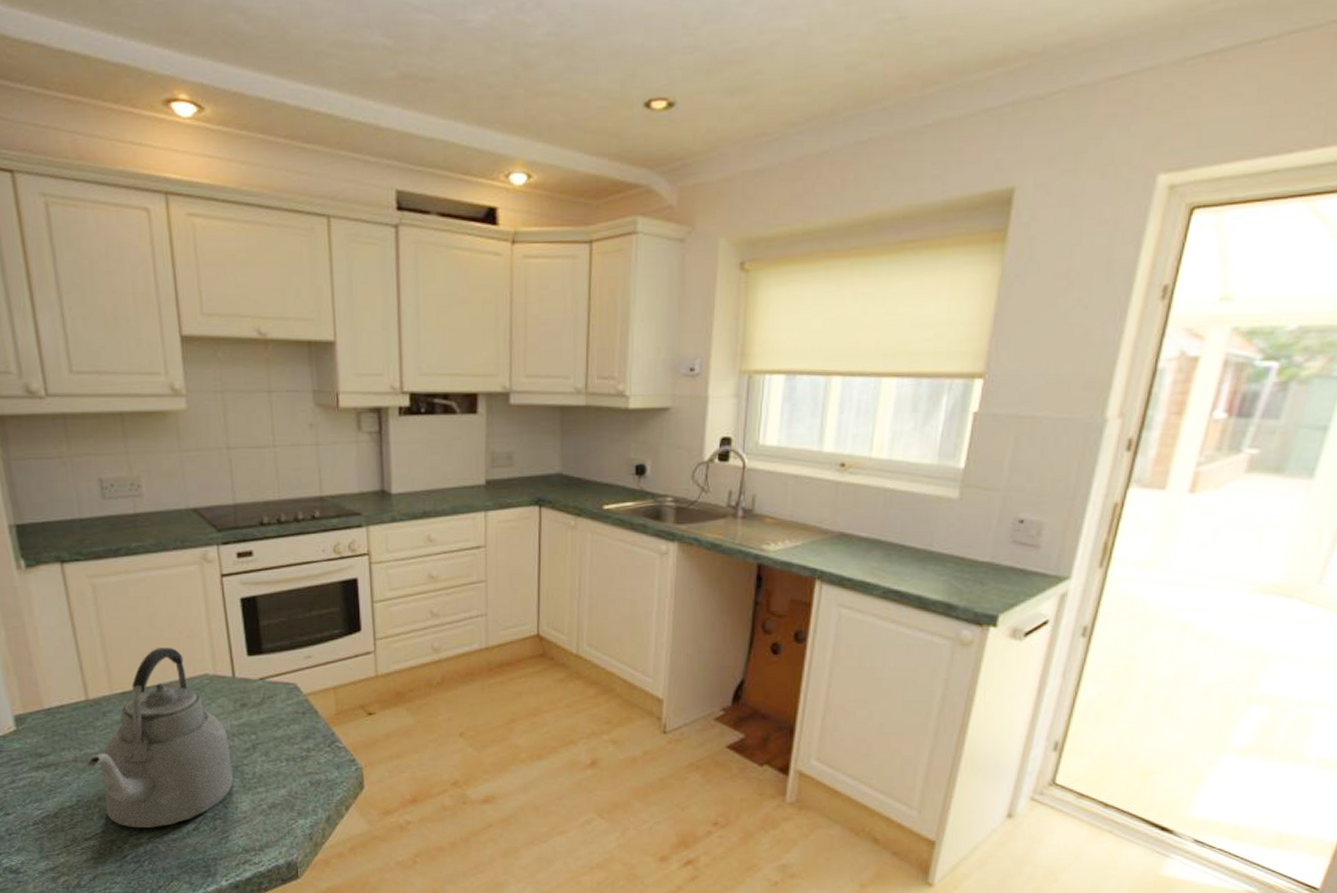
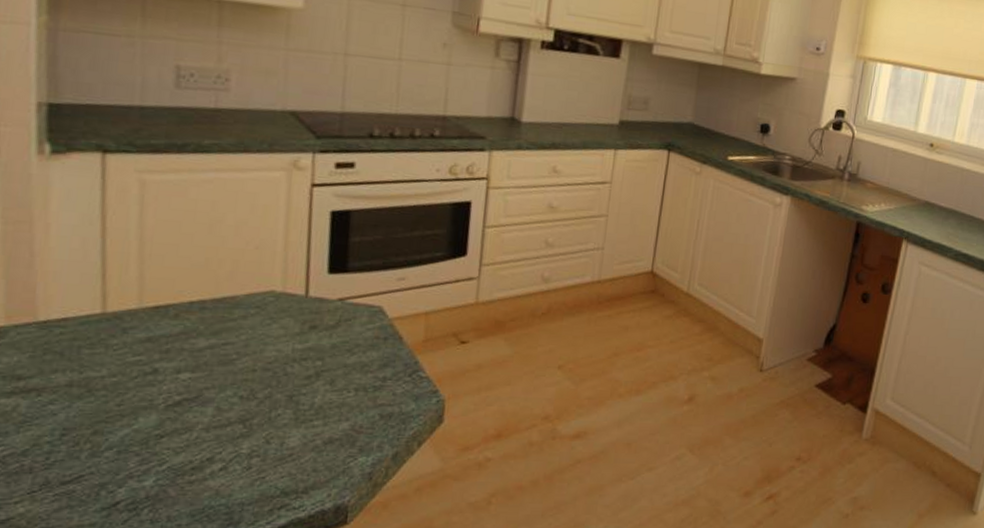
kettle: present [85,648,234,828] -> none [82,258,287,468]

